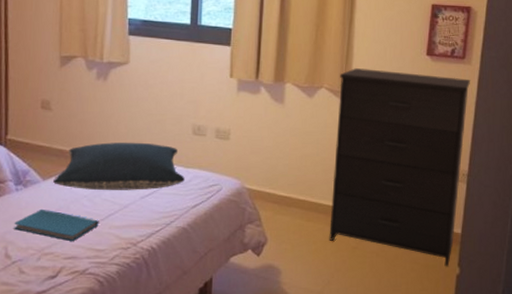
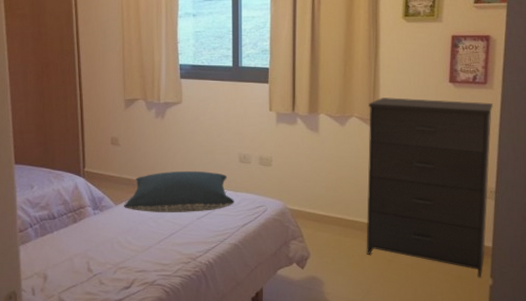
book: present [14,208,99,241] -> none [94,229,163,257]

